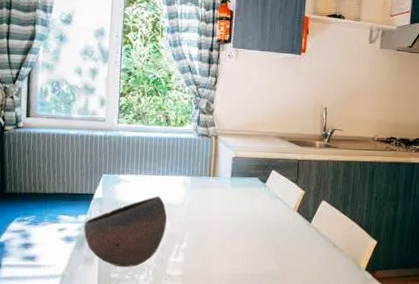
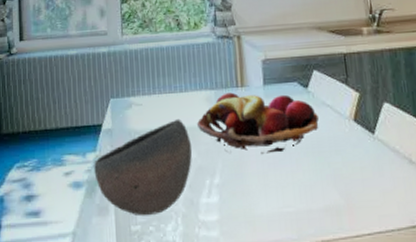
fruit basket: none [173,180,270,230] -> present [196,92,319,154]

